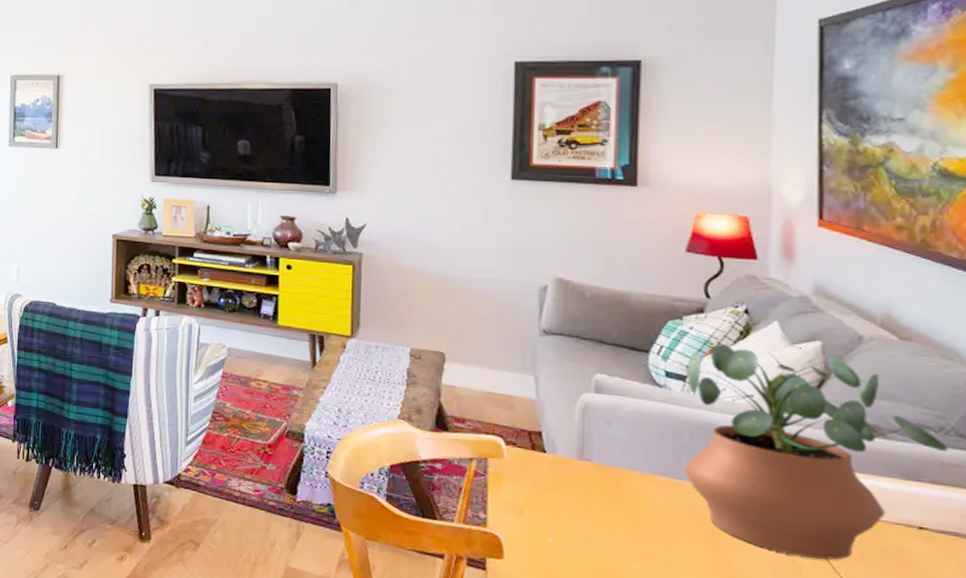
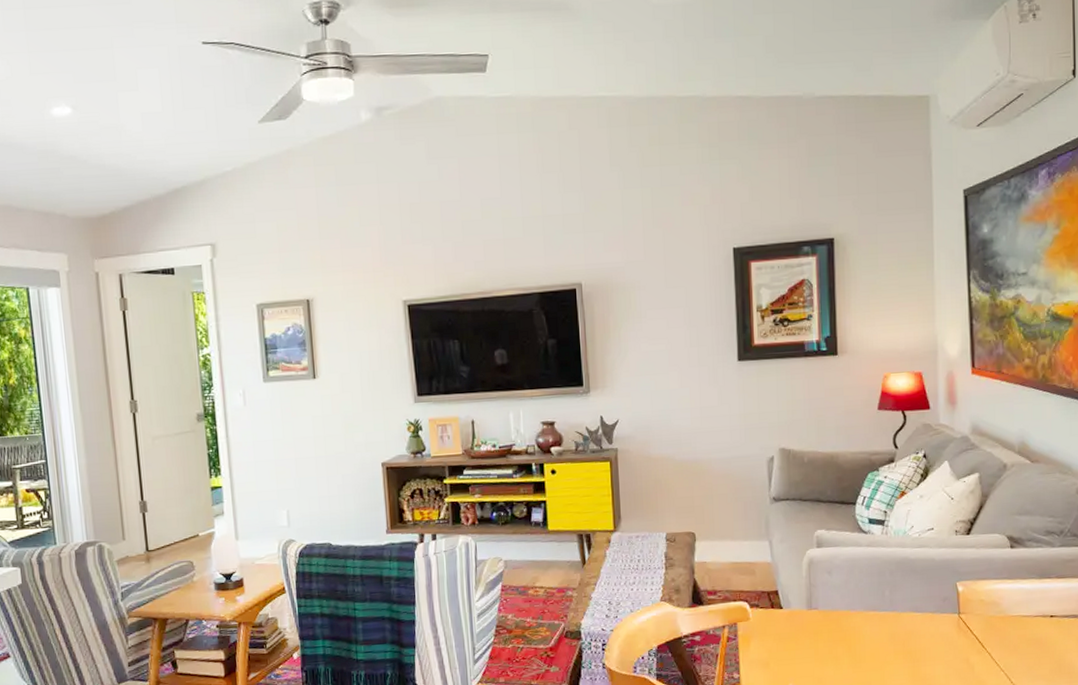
potted plant: present [684,344,948,560] -> none [884,485,1067,658]

